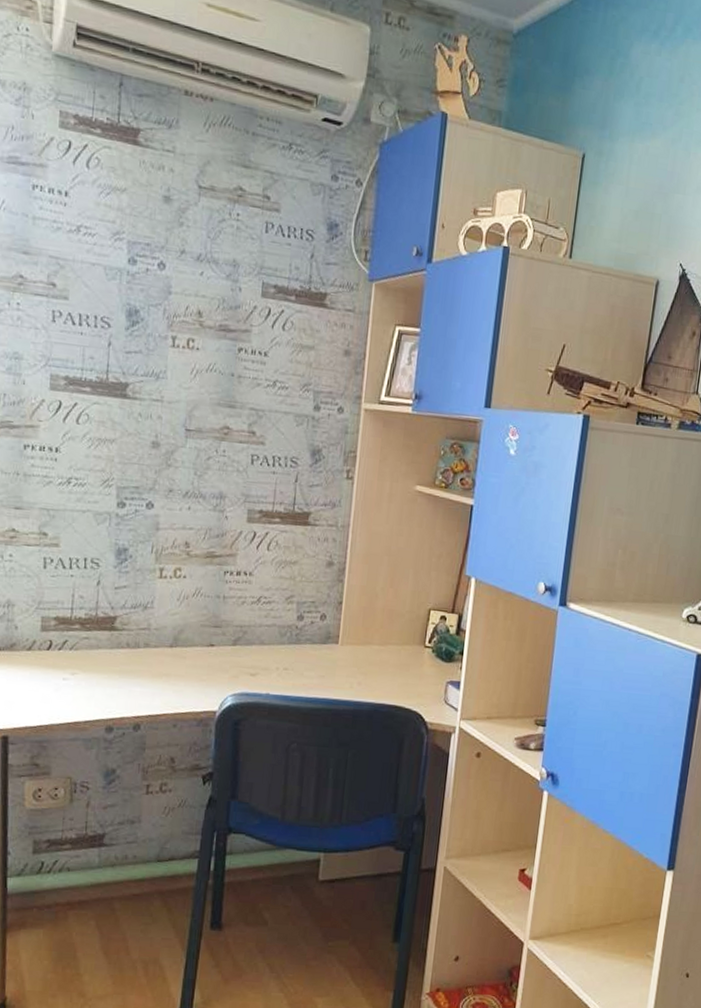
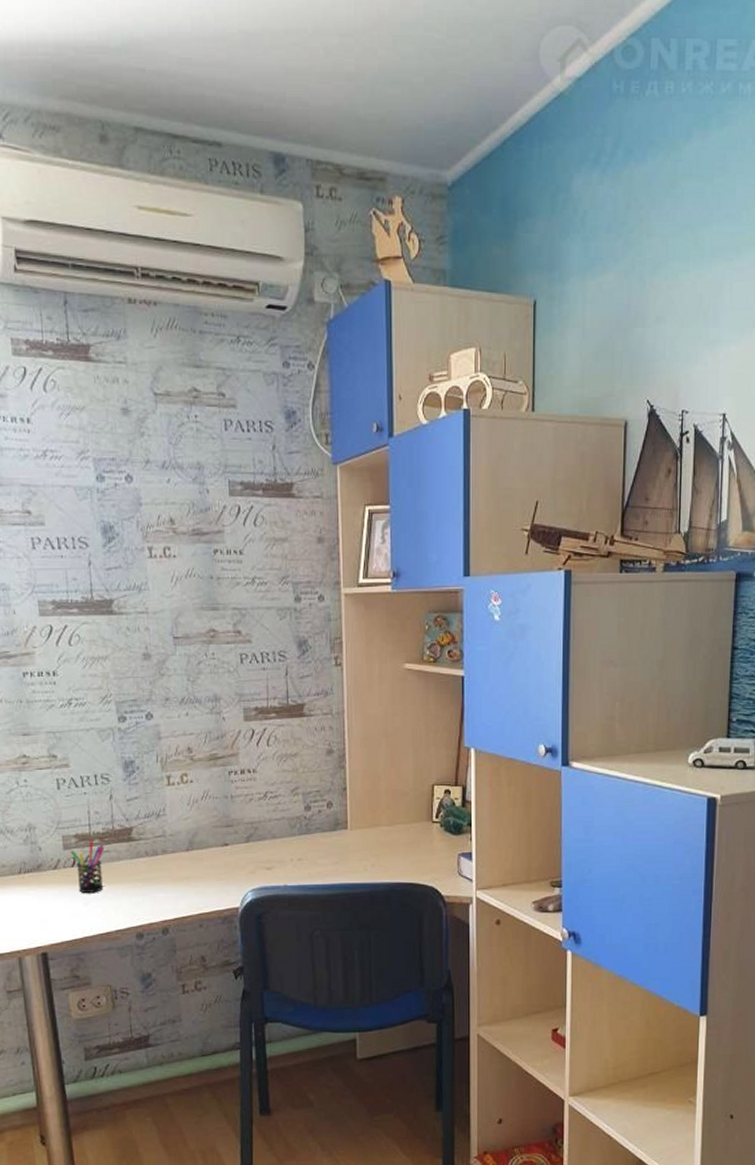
pen holder: none [48,625,85,679] -> present [70,840,104,893]

